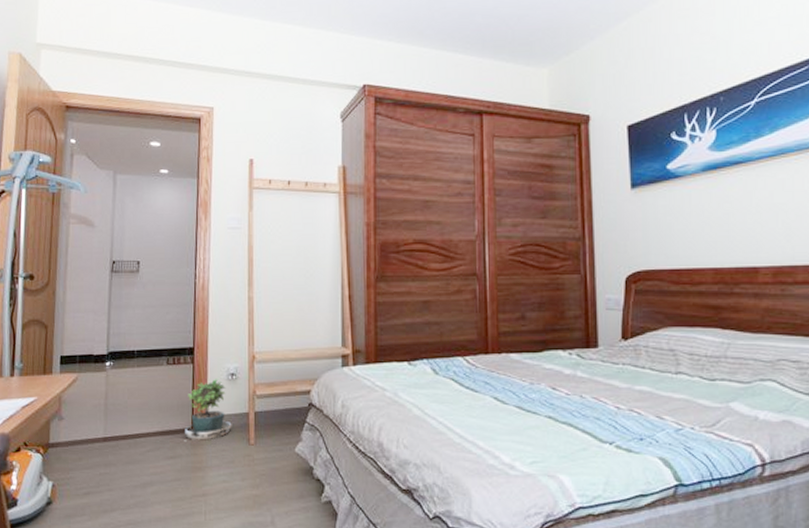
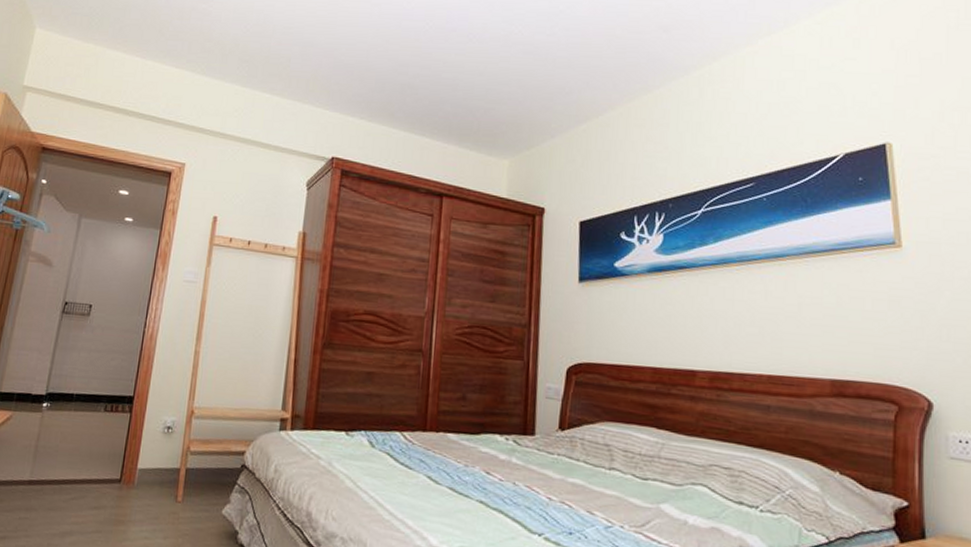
potted plant: present [184,378,232,441] -> none [110,429,162,493]

